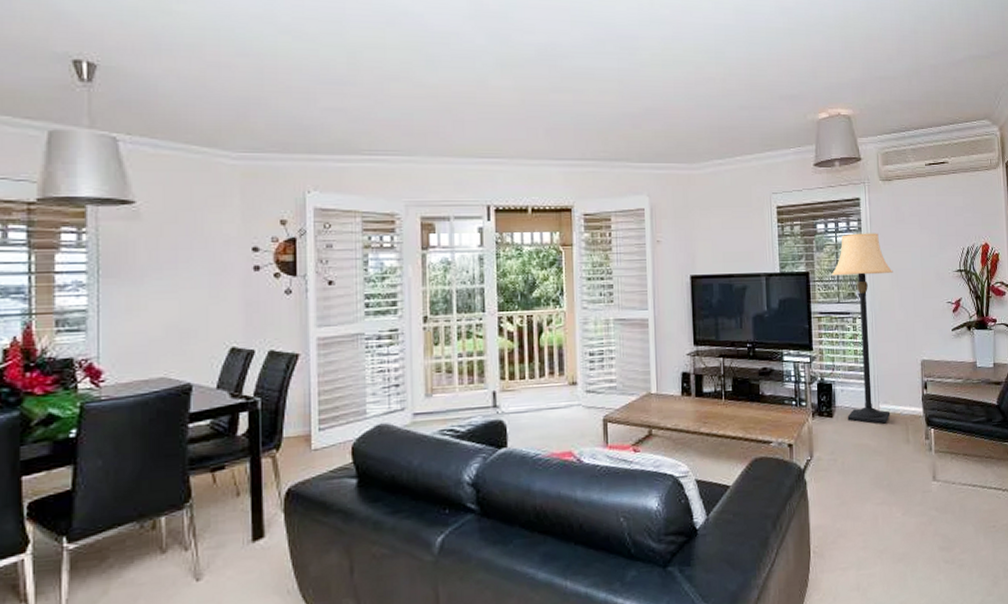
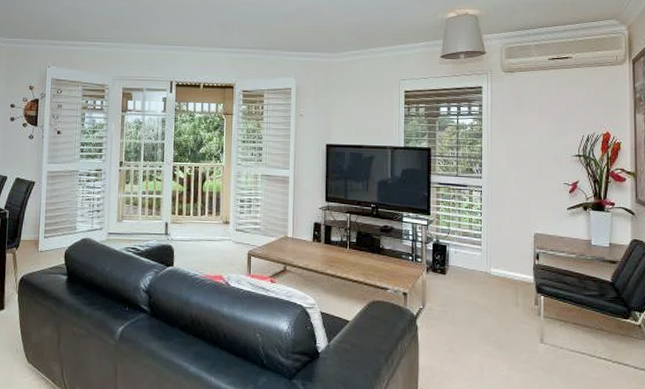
lamp: present [831,233,893,424] -> none [451,117,511,286]

